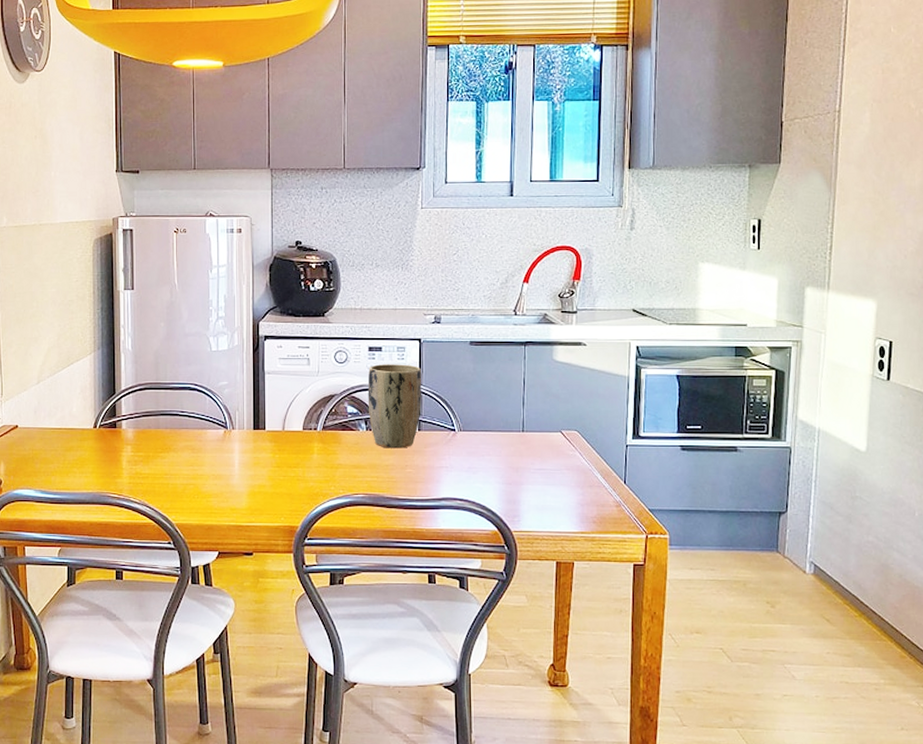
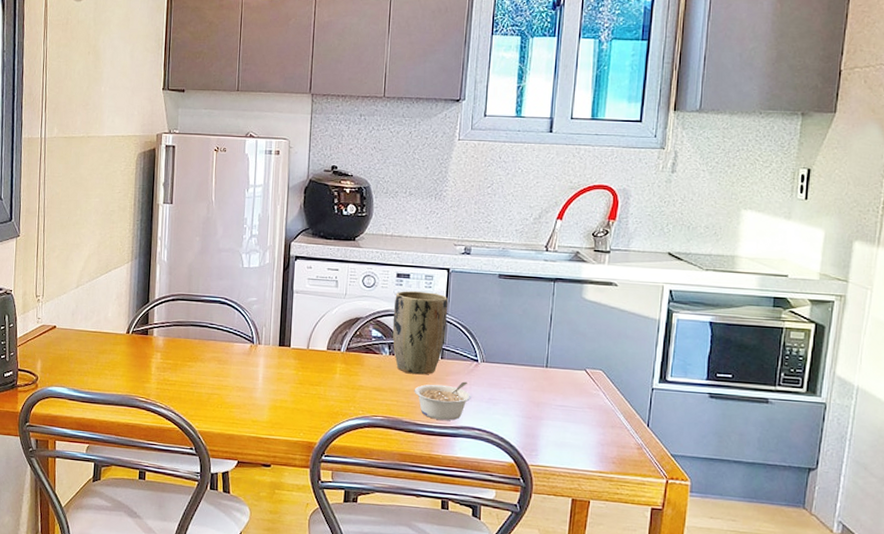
legume: none [393,452,451,493] -> present [414,381,471,421]

